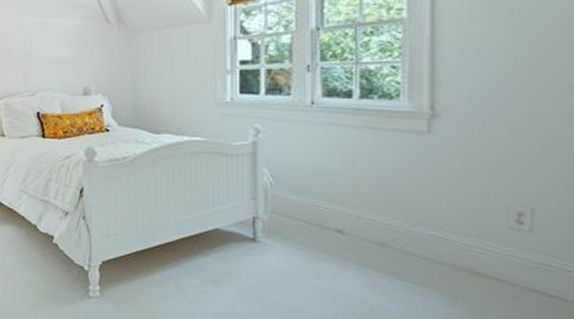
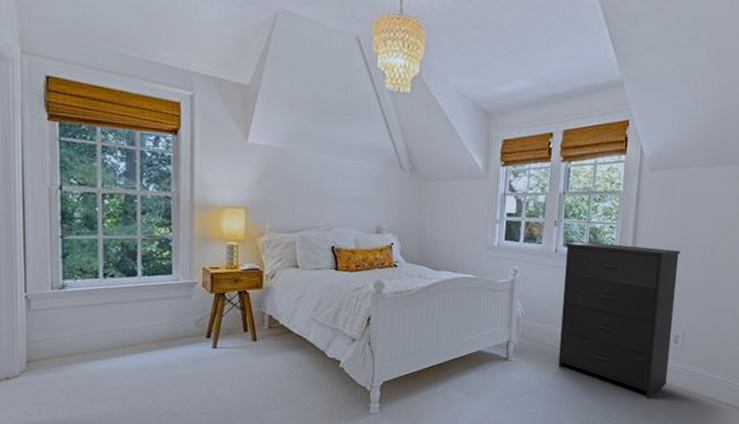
dresser: none [325,88,513,303] -> present [558,242,680,399]

